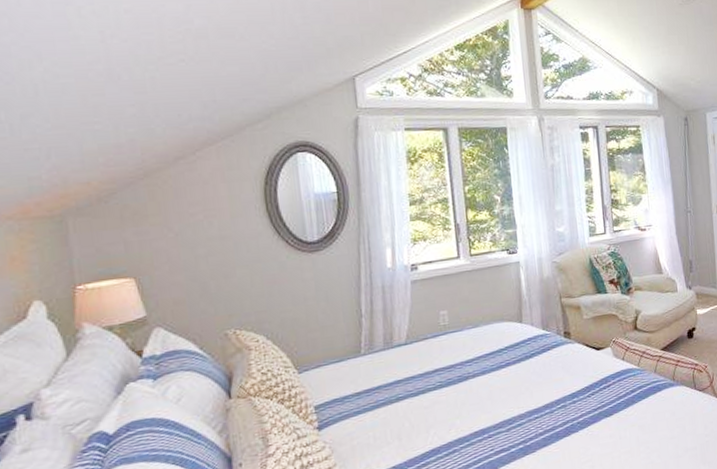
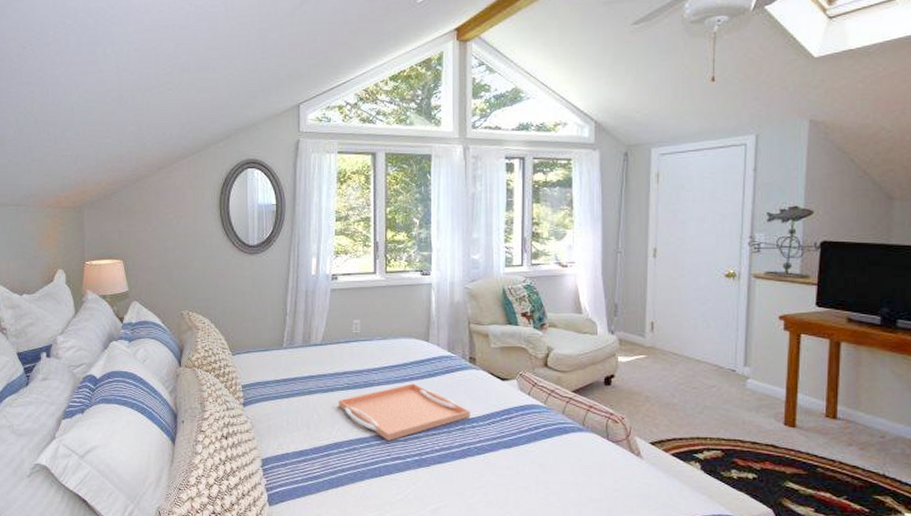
serving tray: none [431,368,571,435] -> present [338,383,471,441]

